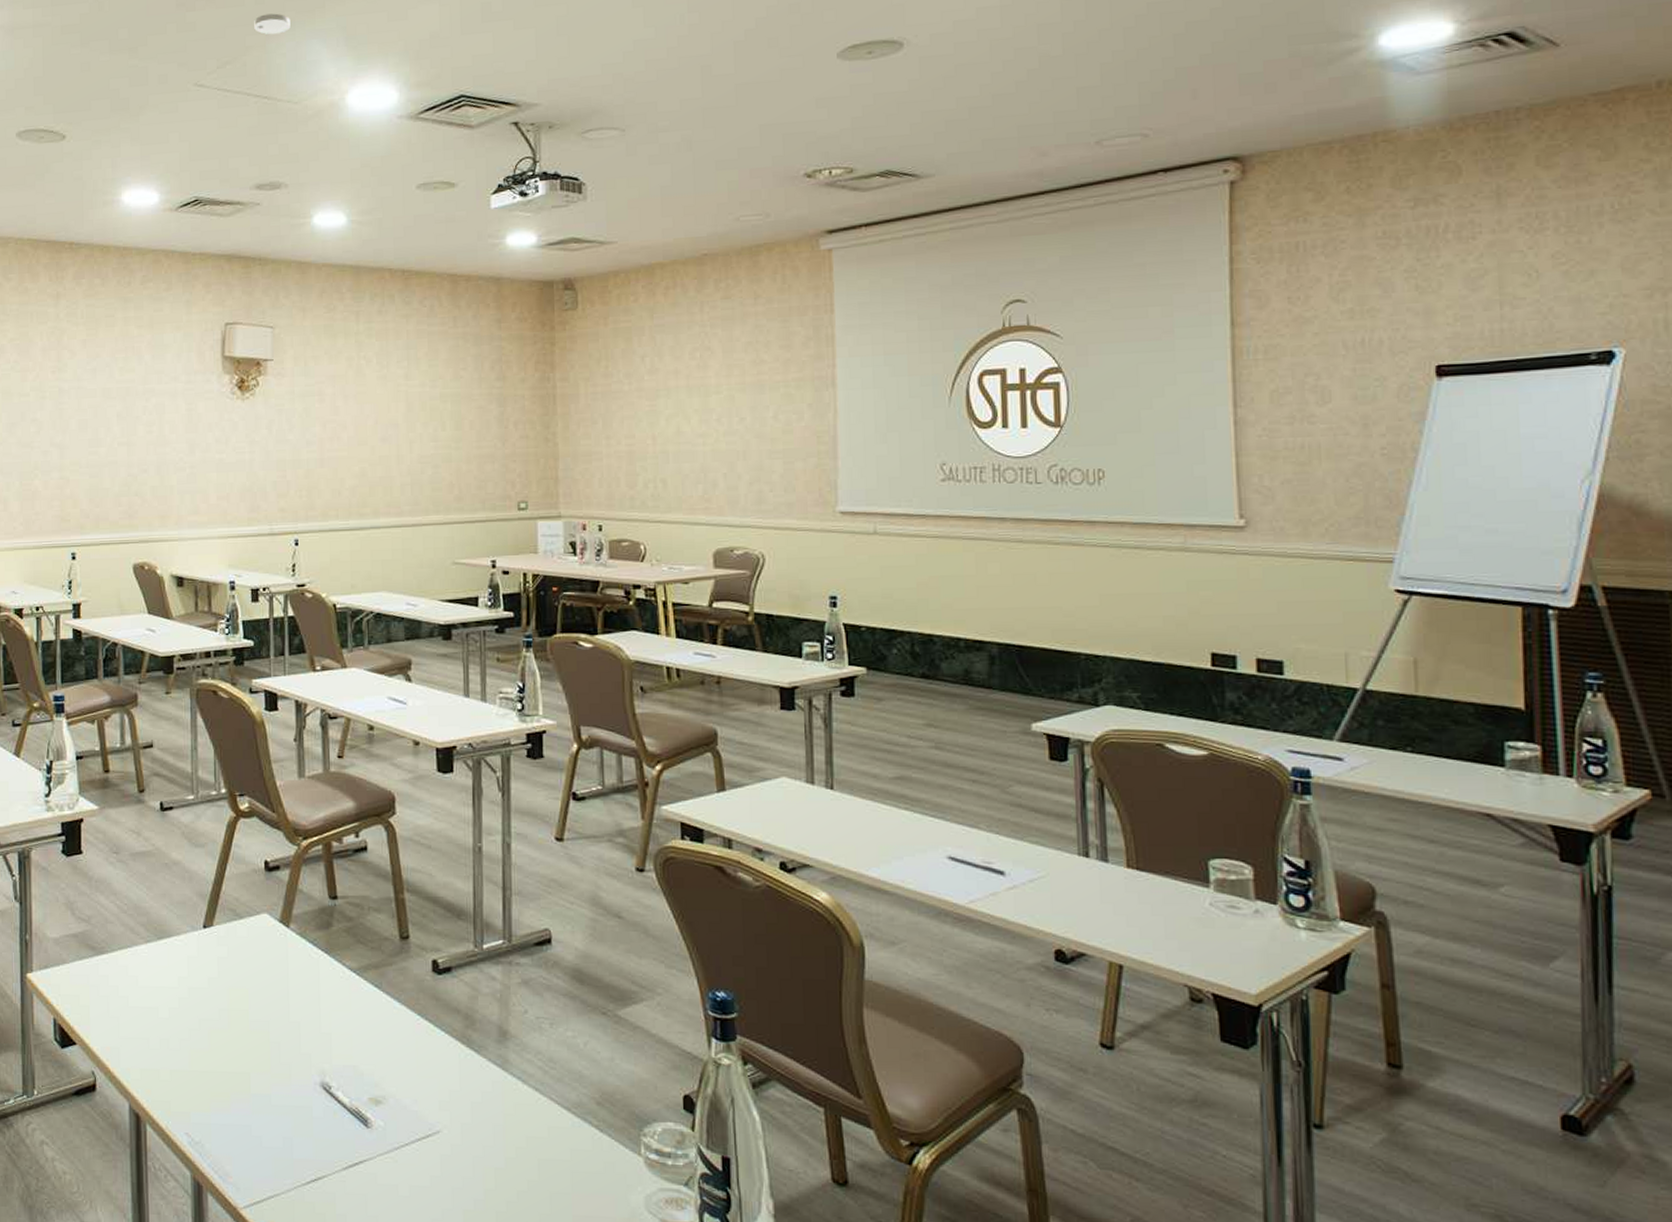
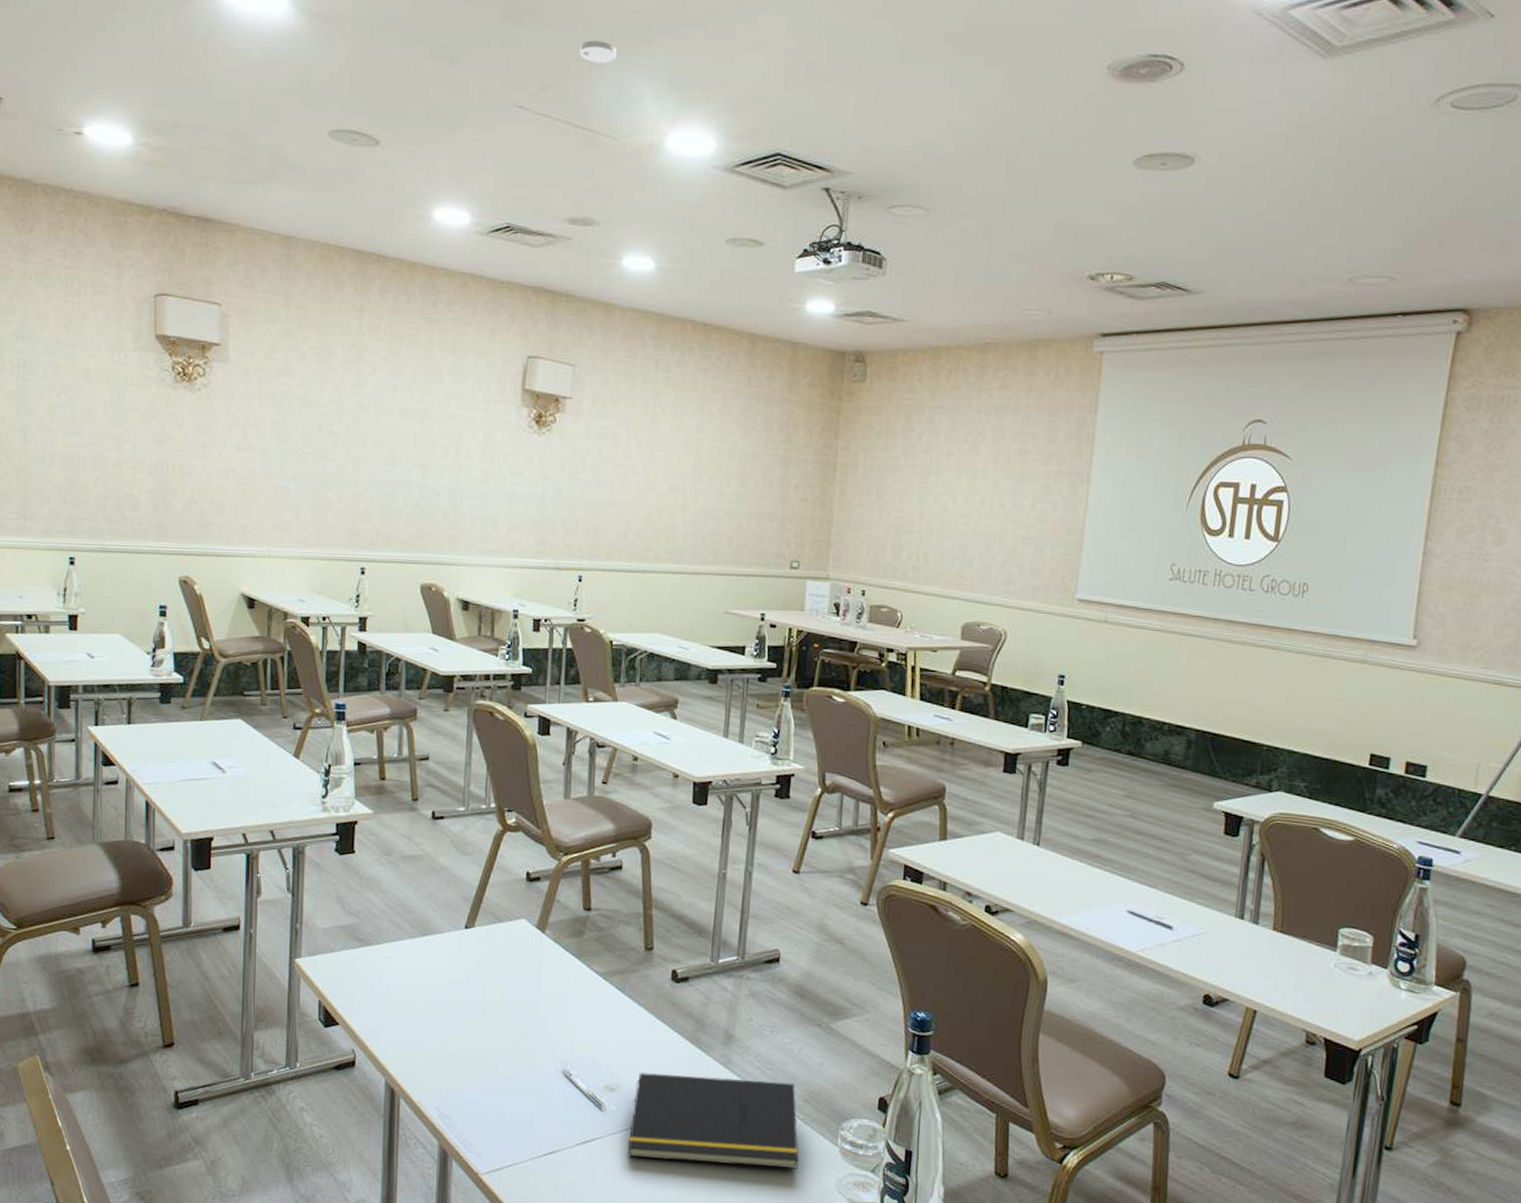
notepad: none [401,1080,598,1187] -> present [627,1072,799,1170]

